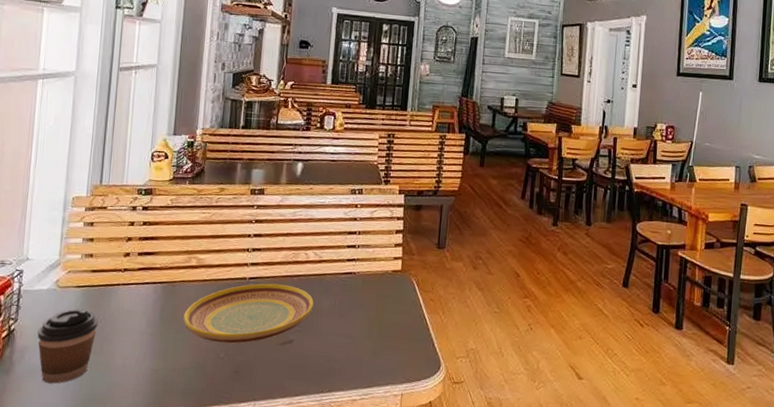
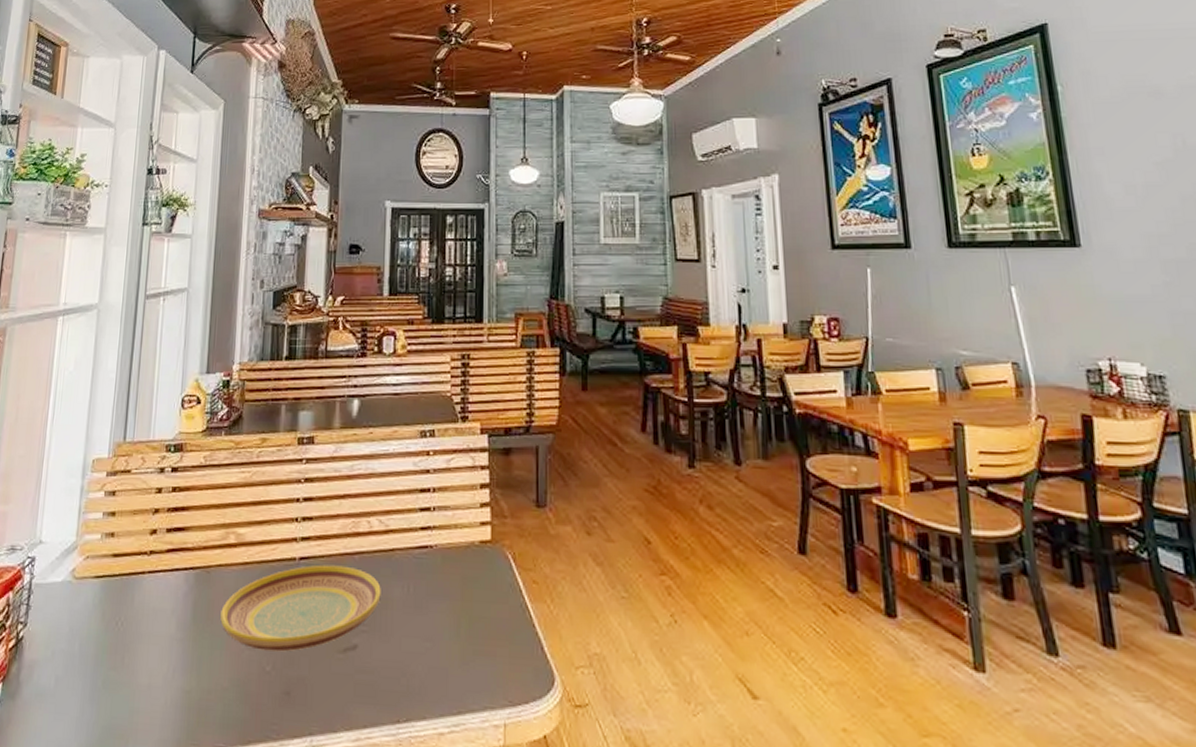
coffee cup: present [37,308,98,384] -> none [48,607,120,712]

